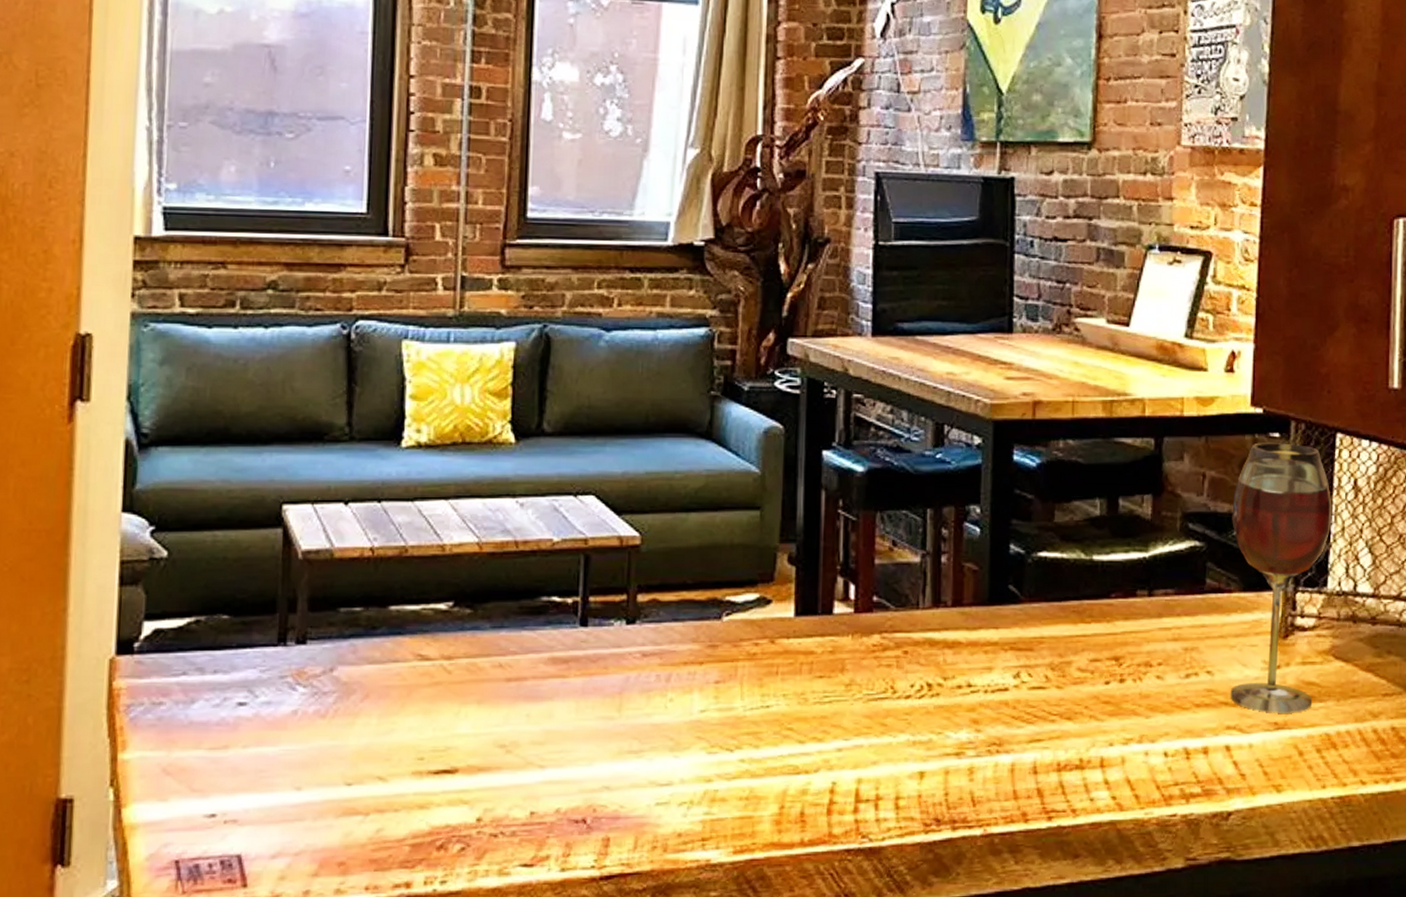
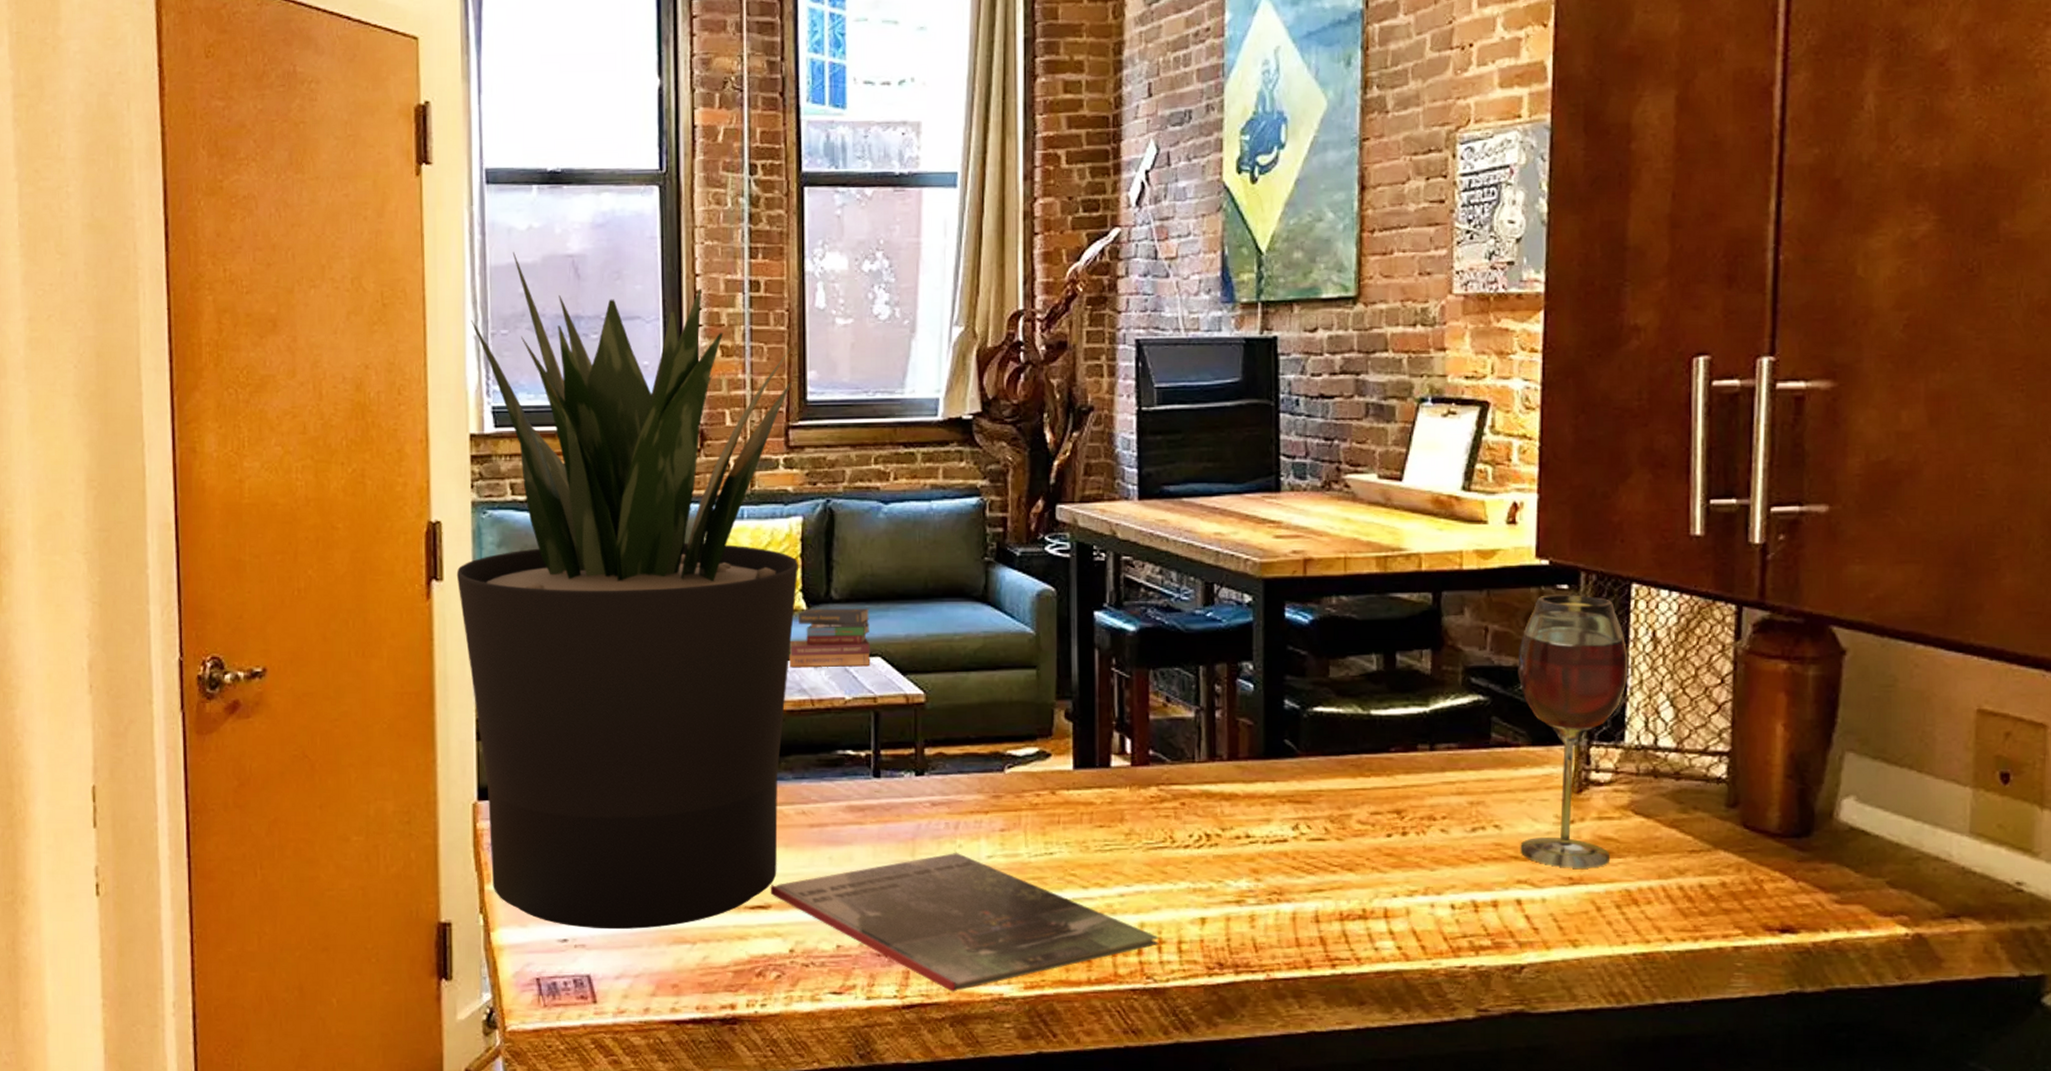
planter: none [107,37,512,801] -> present [456,252,798,929]
magazine: none [458,707,876,860] -> present [770,853,1159,992]
books: none [493,442,584,506] -> present [789,608,871,668]

